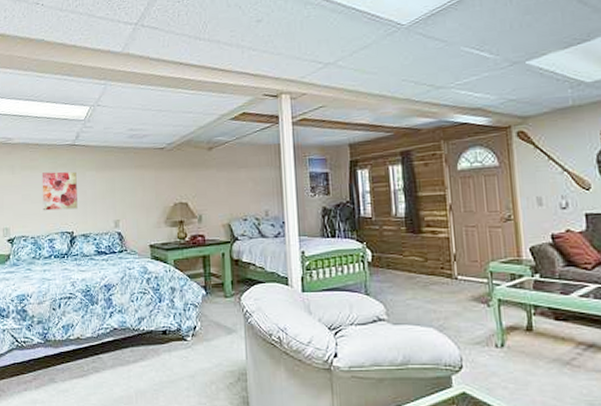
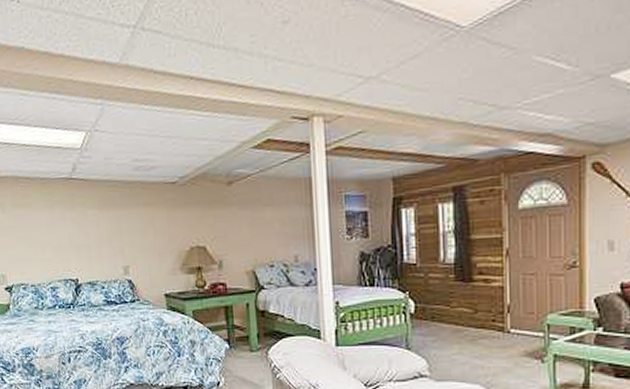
wall art: present [41,171,78,211] -> none [36,210,81,256]

